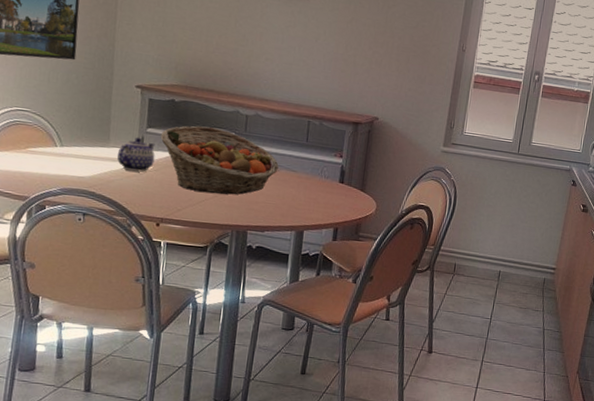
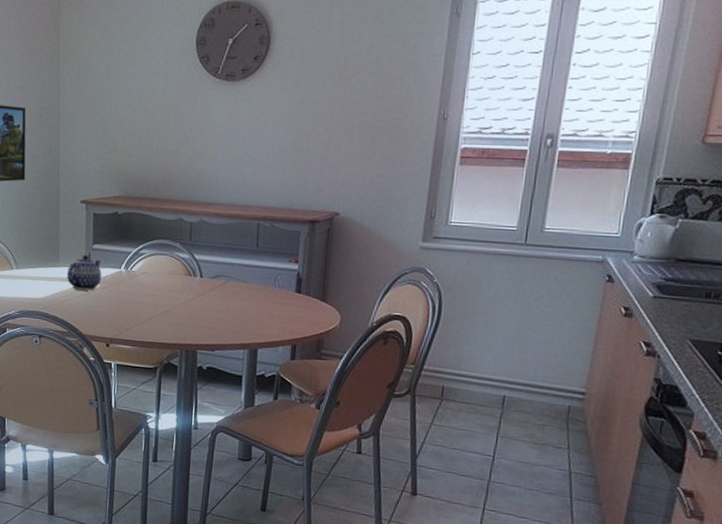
fruit basket: present [160,125,279,195] -> none [106,238,227,311]

